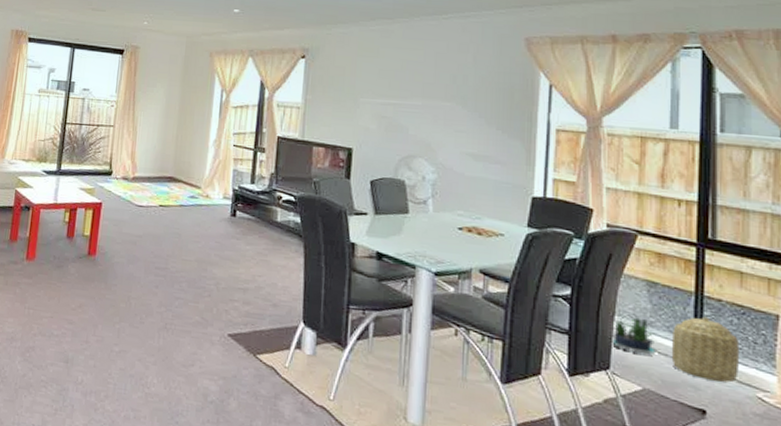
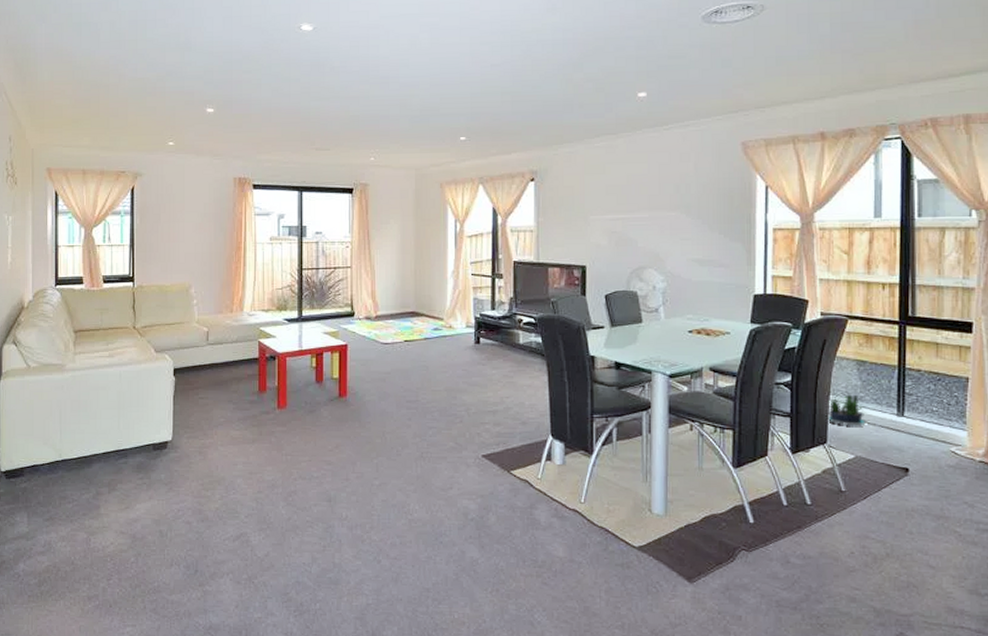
basket: present [671,316,740,383] -> none [878,386,937,442]

